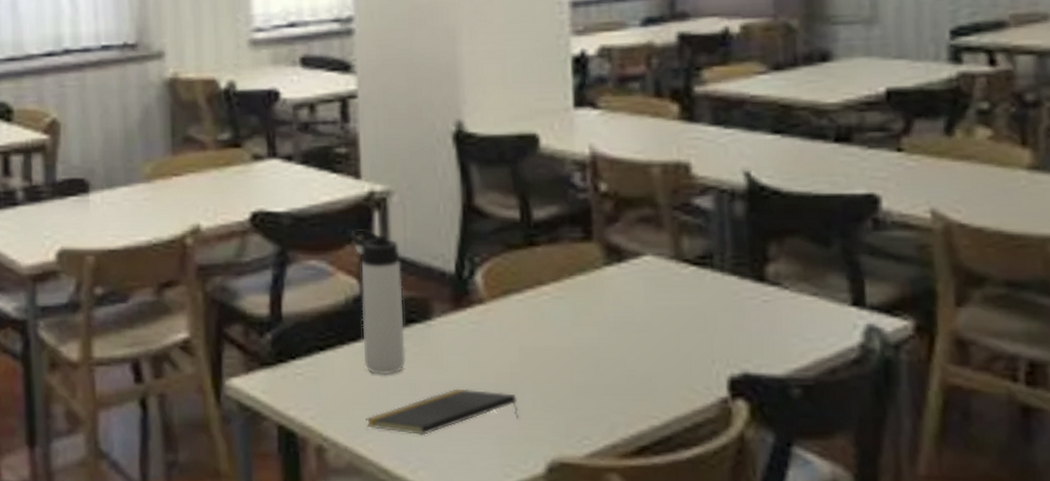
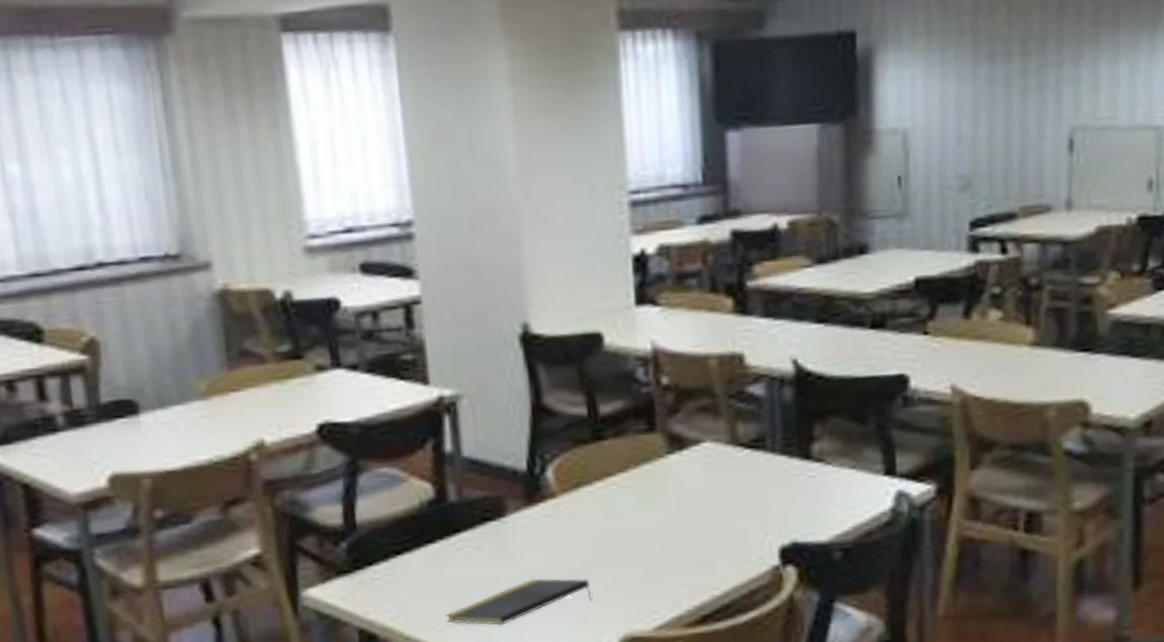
thermos bottle: present [350,229,406,375] -> none [421,433,482,573]

